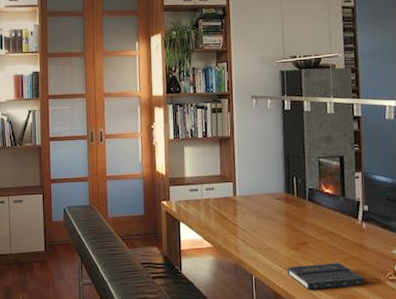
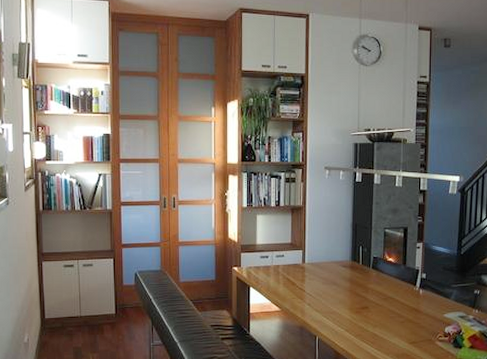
book: present [287,263,381,290] -> none [348,325,432,349]

